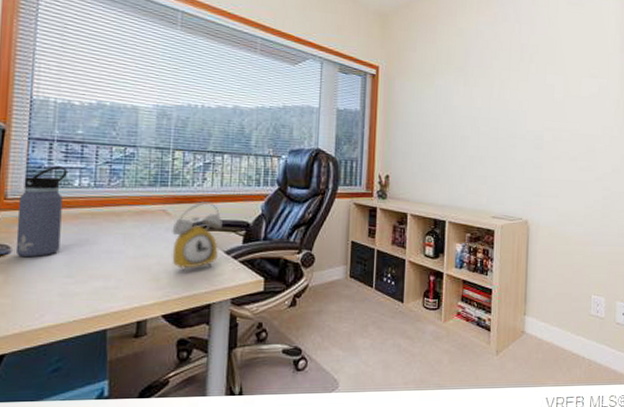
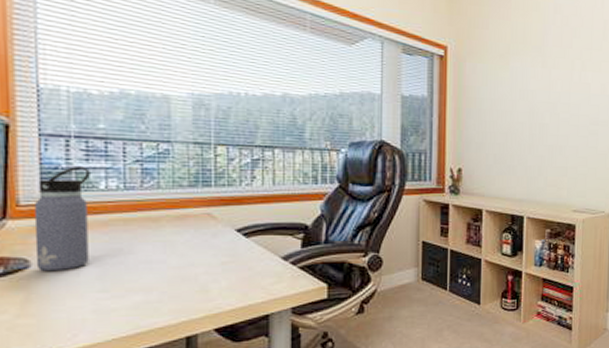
alarm clock: present [172,201,222,273] -> none [219,203,277,282]

